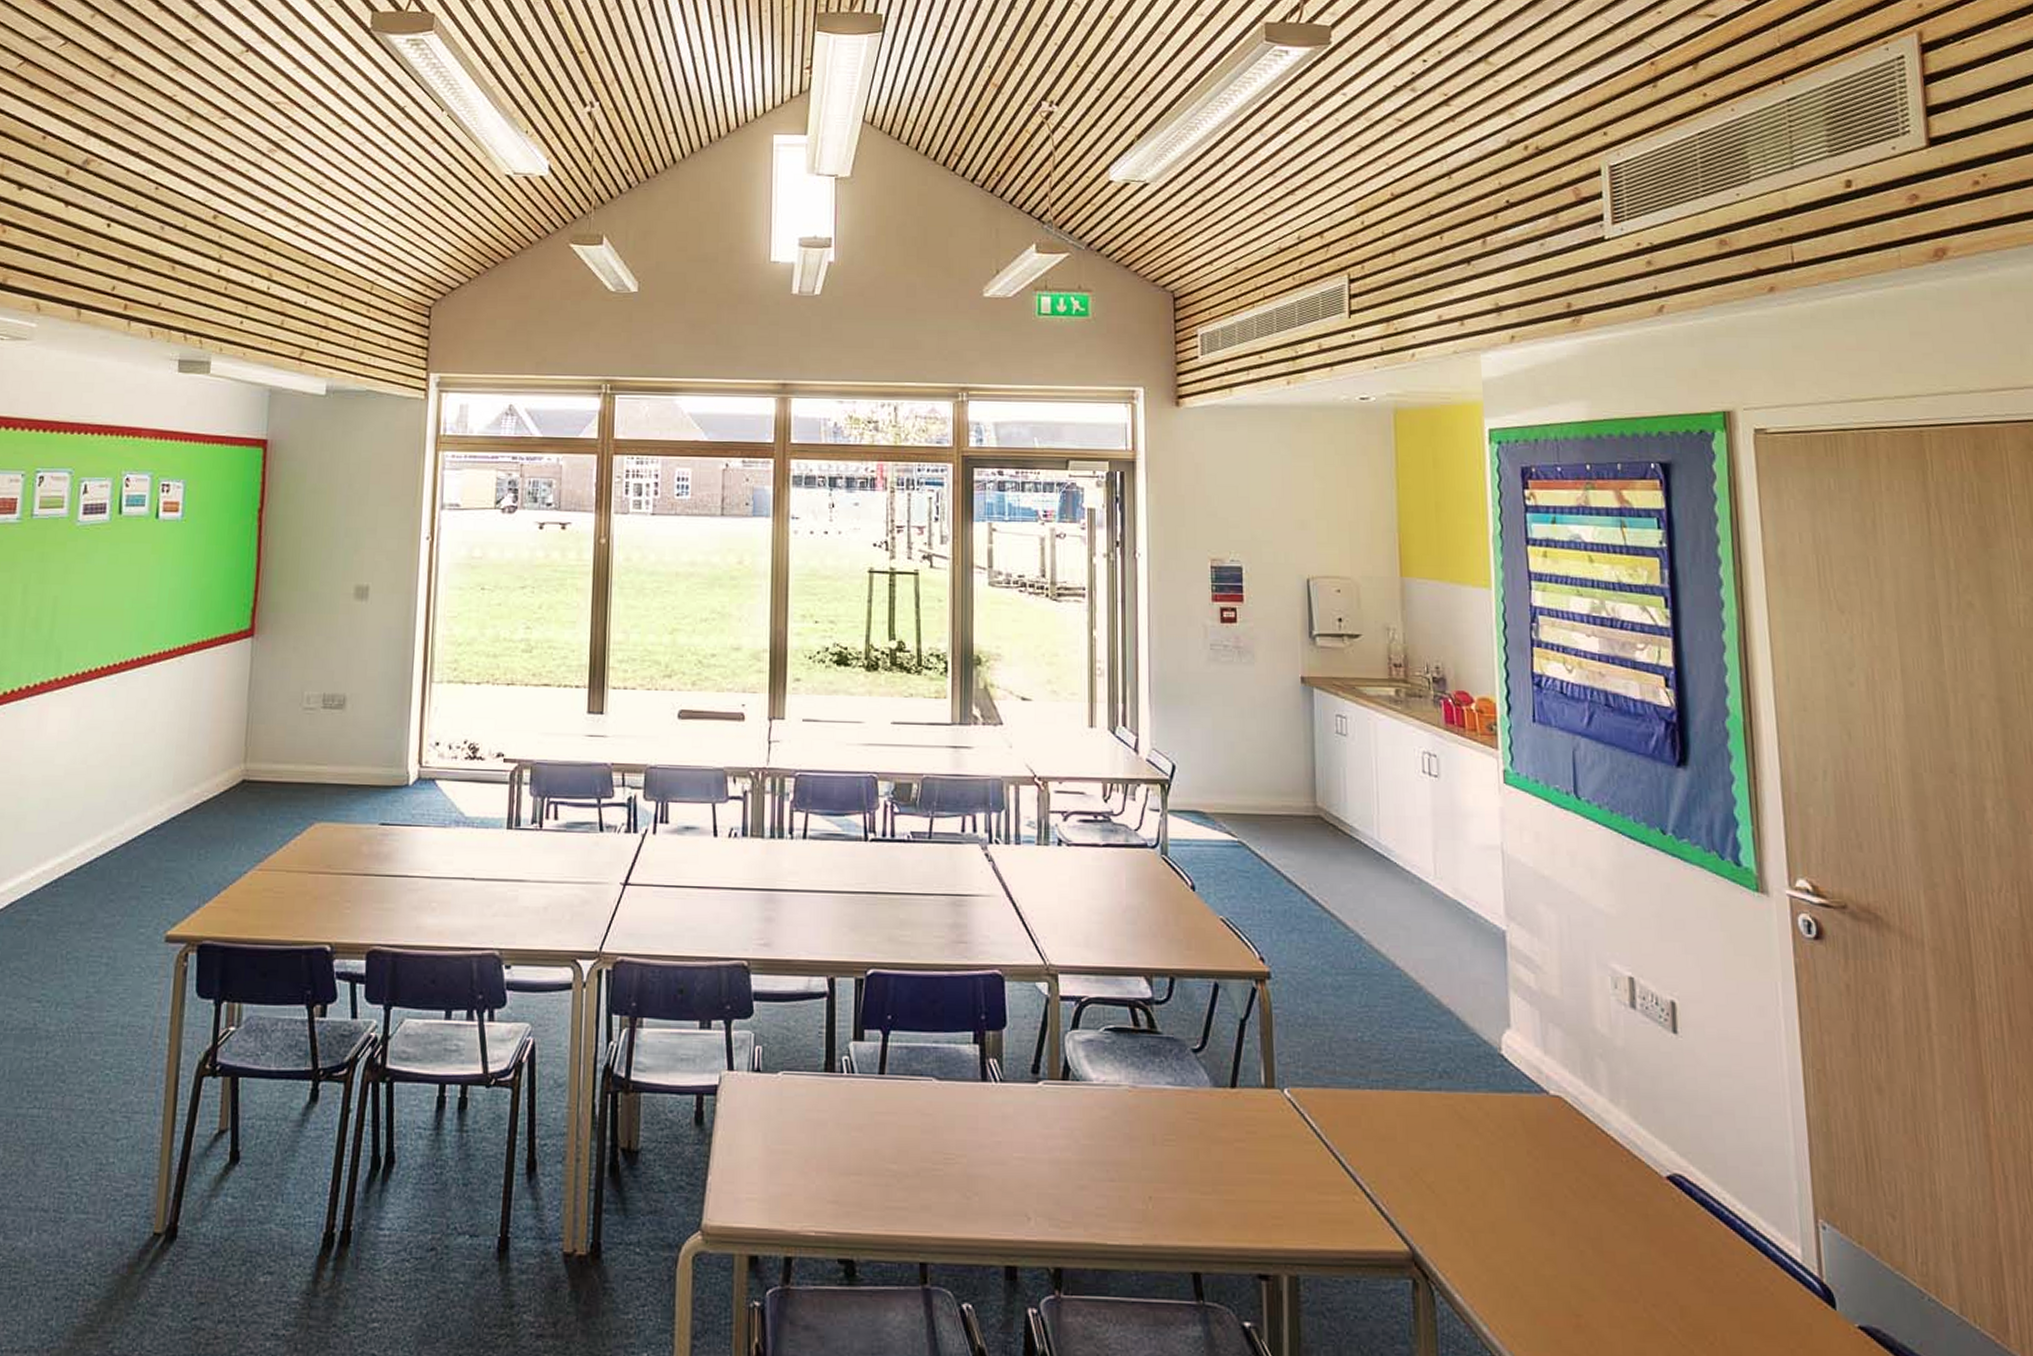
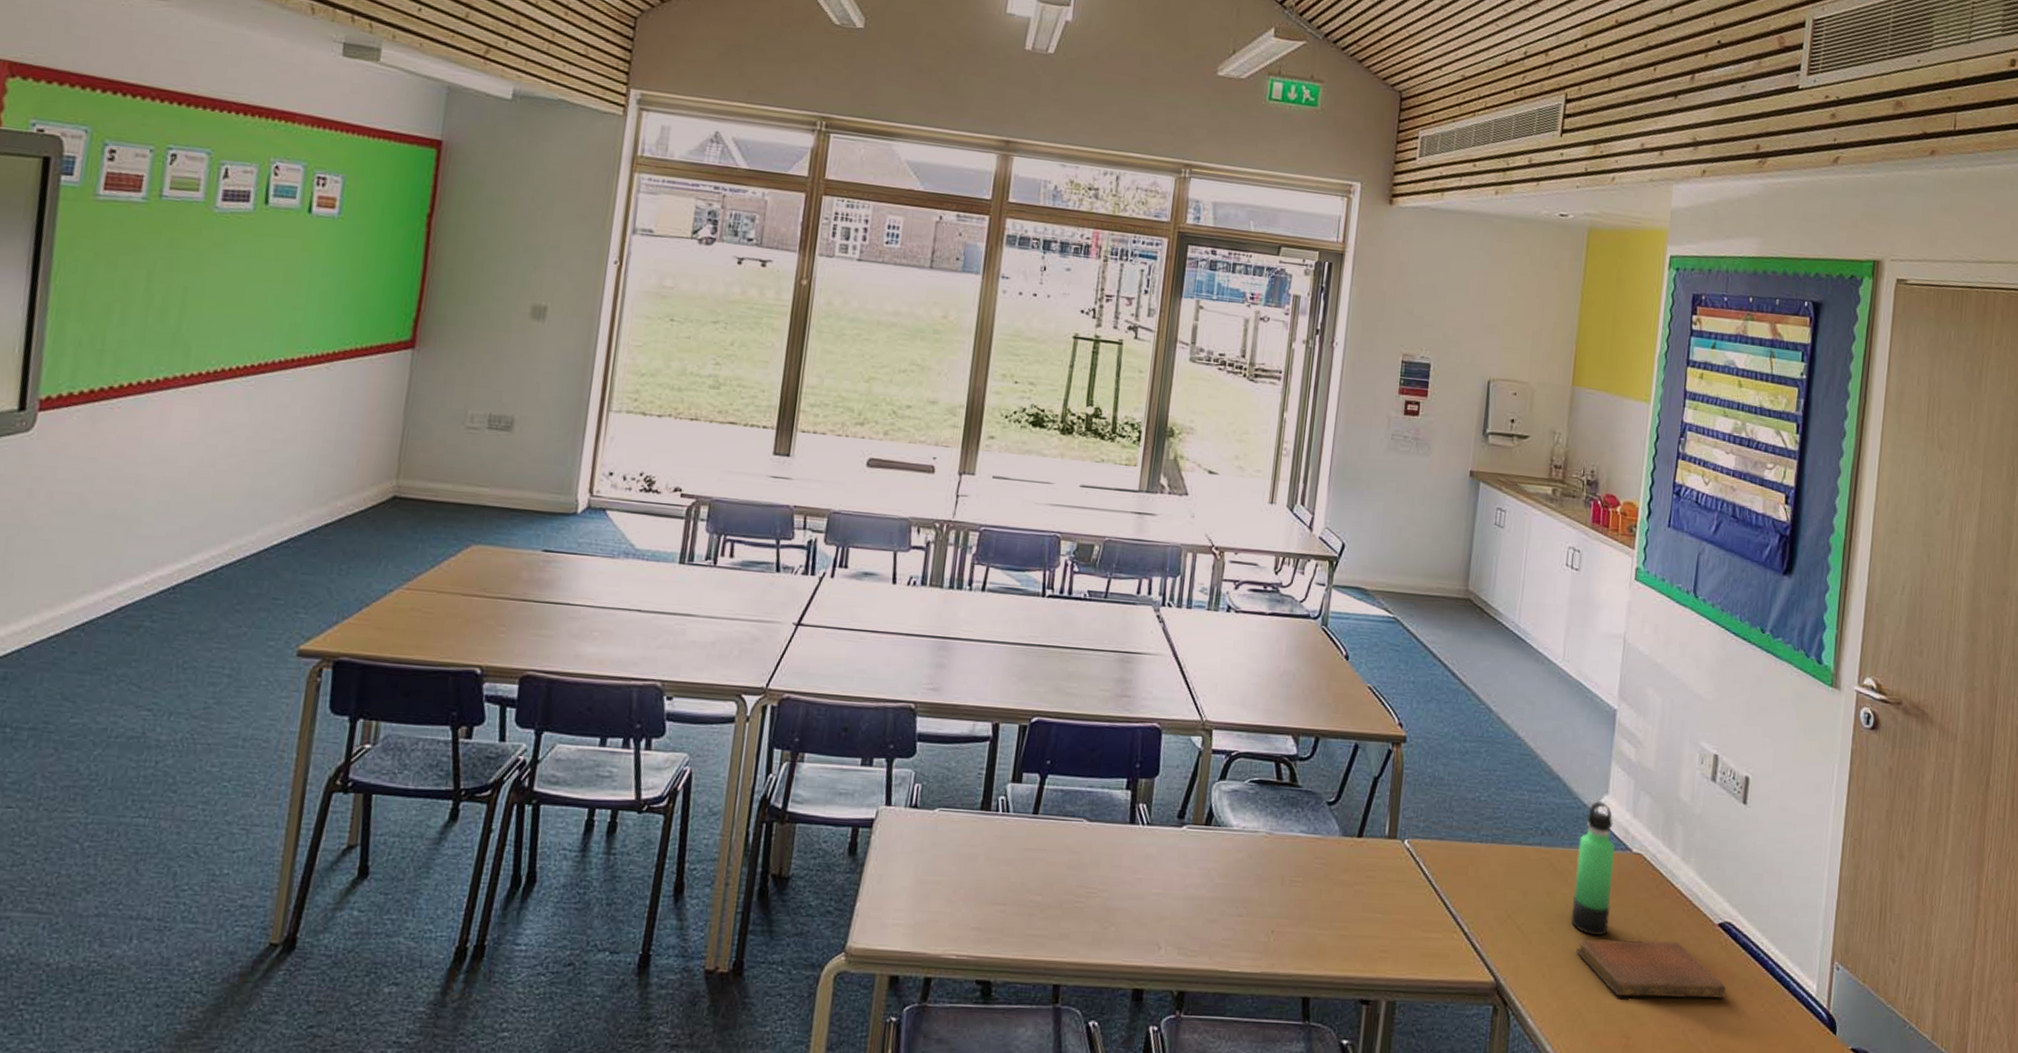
thermos bottle: none [1485,1037,1535,1195] -> present [1570,801,1616,937]
notebook: none [1500,1197,1690,1268] -> present [1576,939,1727,1000]

